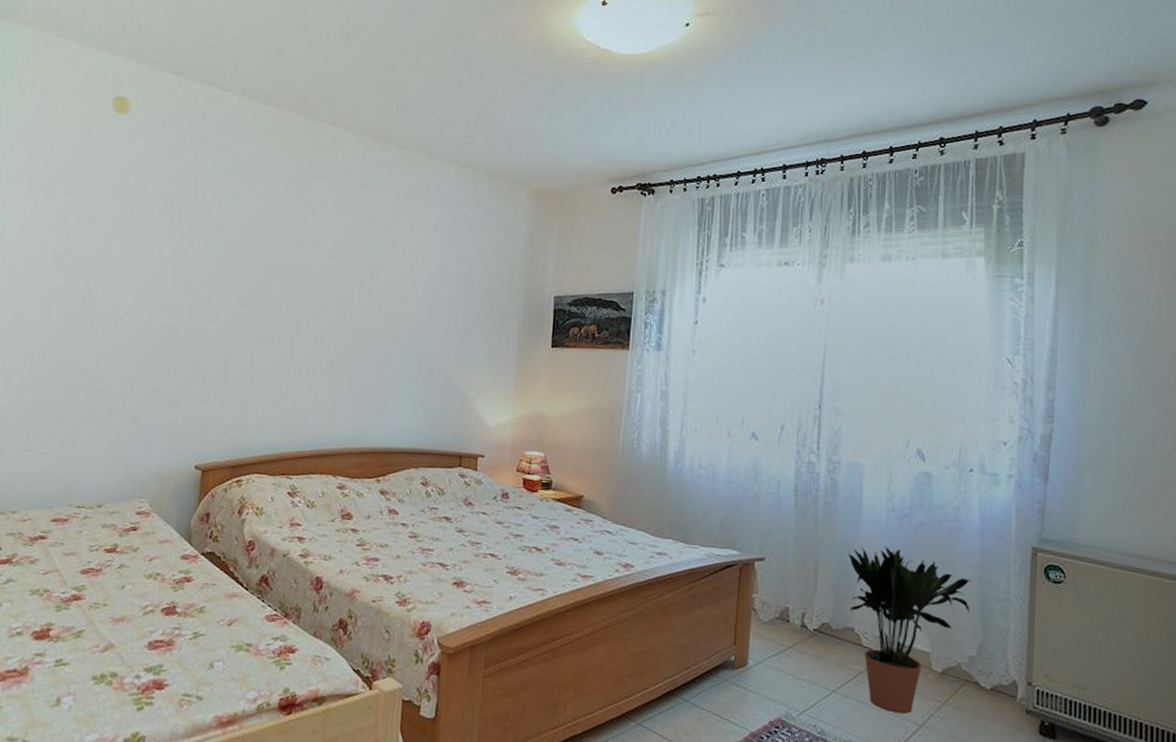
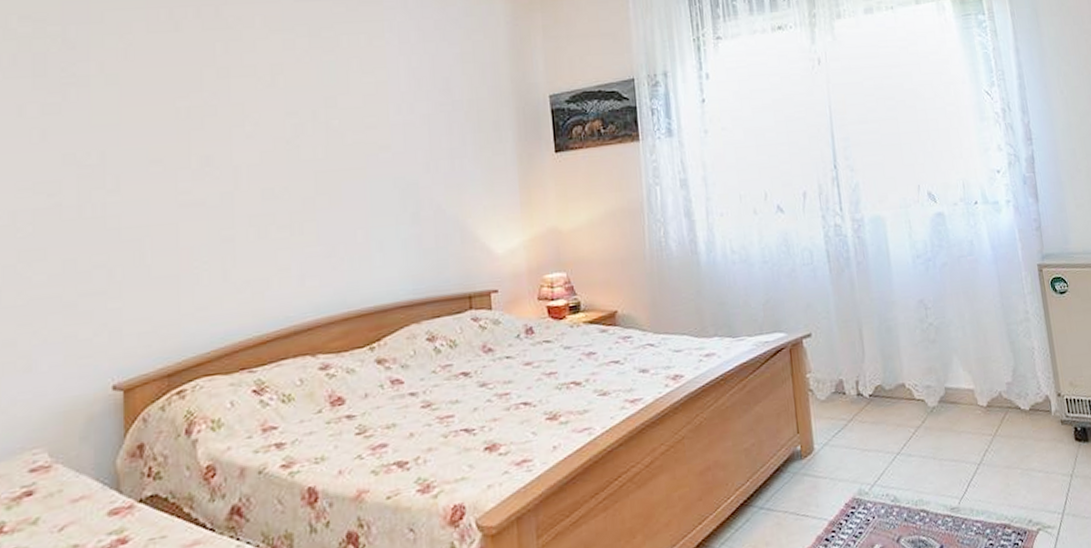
potted plant: present [848,546,971,714] -> none [886,294,999,459]

